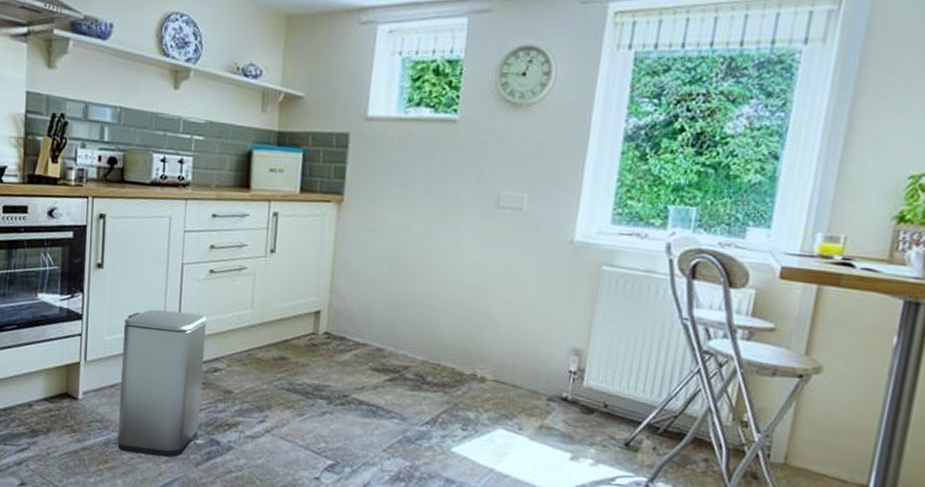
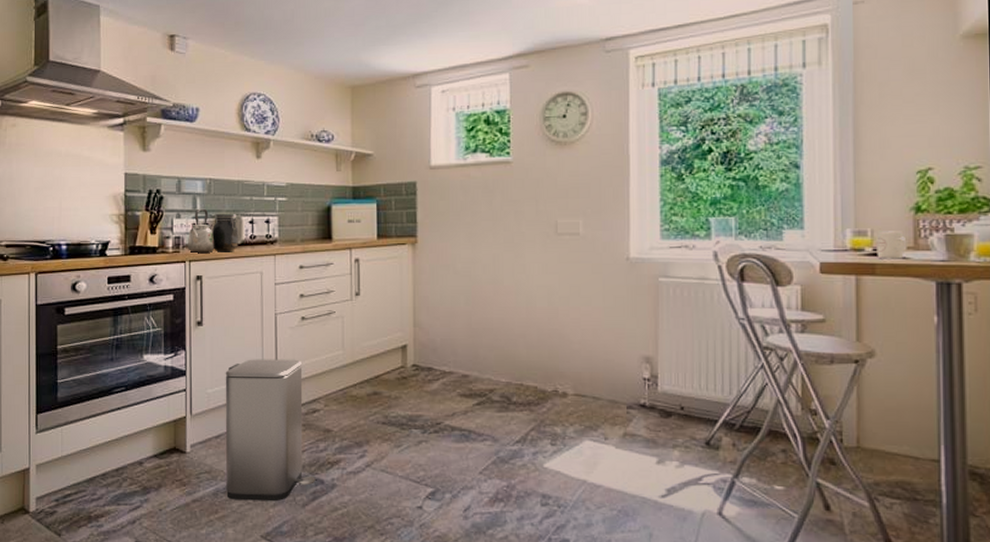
kettle: none [91,139,122,191] -> present [187,208,215,254]
jar: none [119,146,148,192] -> present [212,213,238,252]
mug: none [845,238,882,272] -> present [876,231,907,259]

